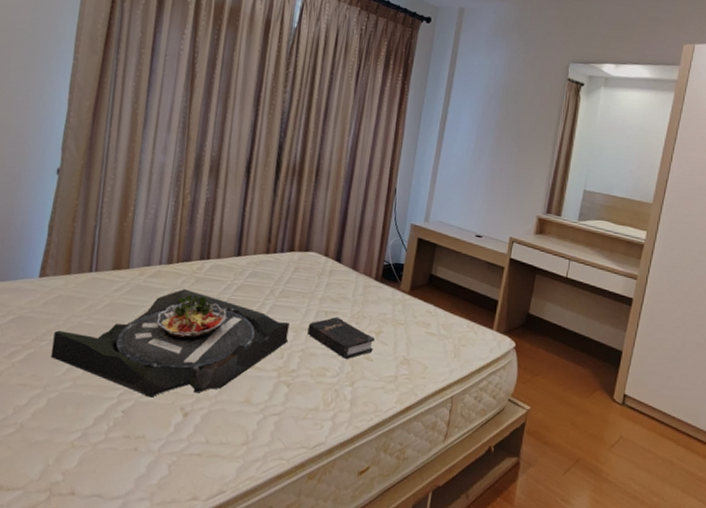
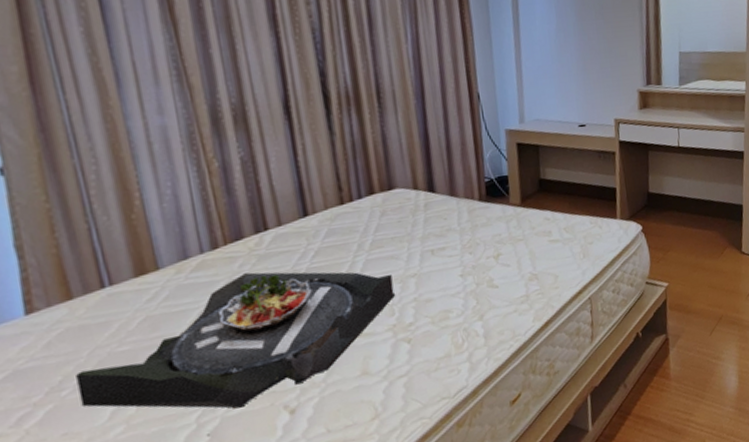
hardback book: present [307,316,376,359] -> none [415,252,496,294]

